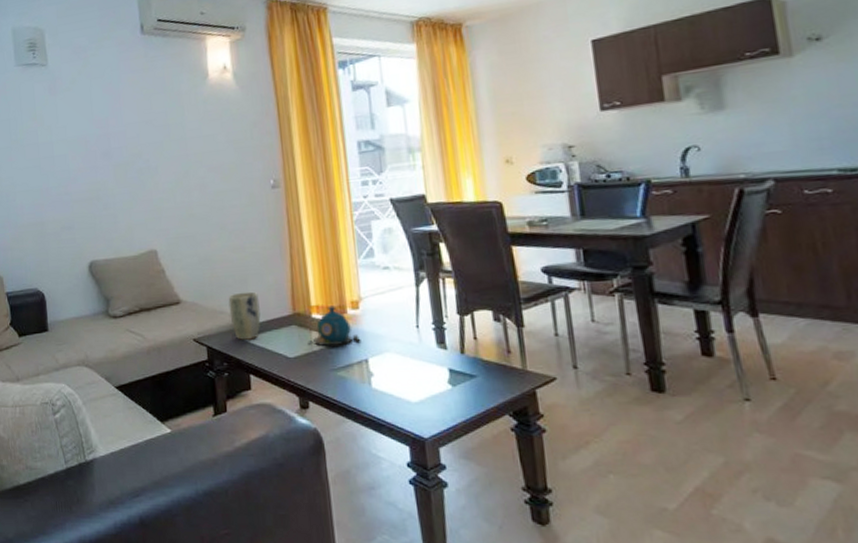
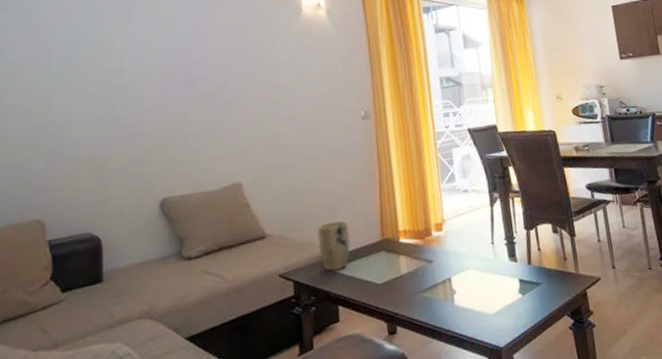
teapot: present [308,306,361,348] -> none [396,229,445,271]

